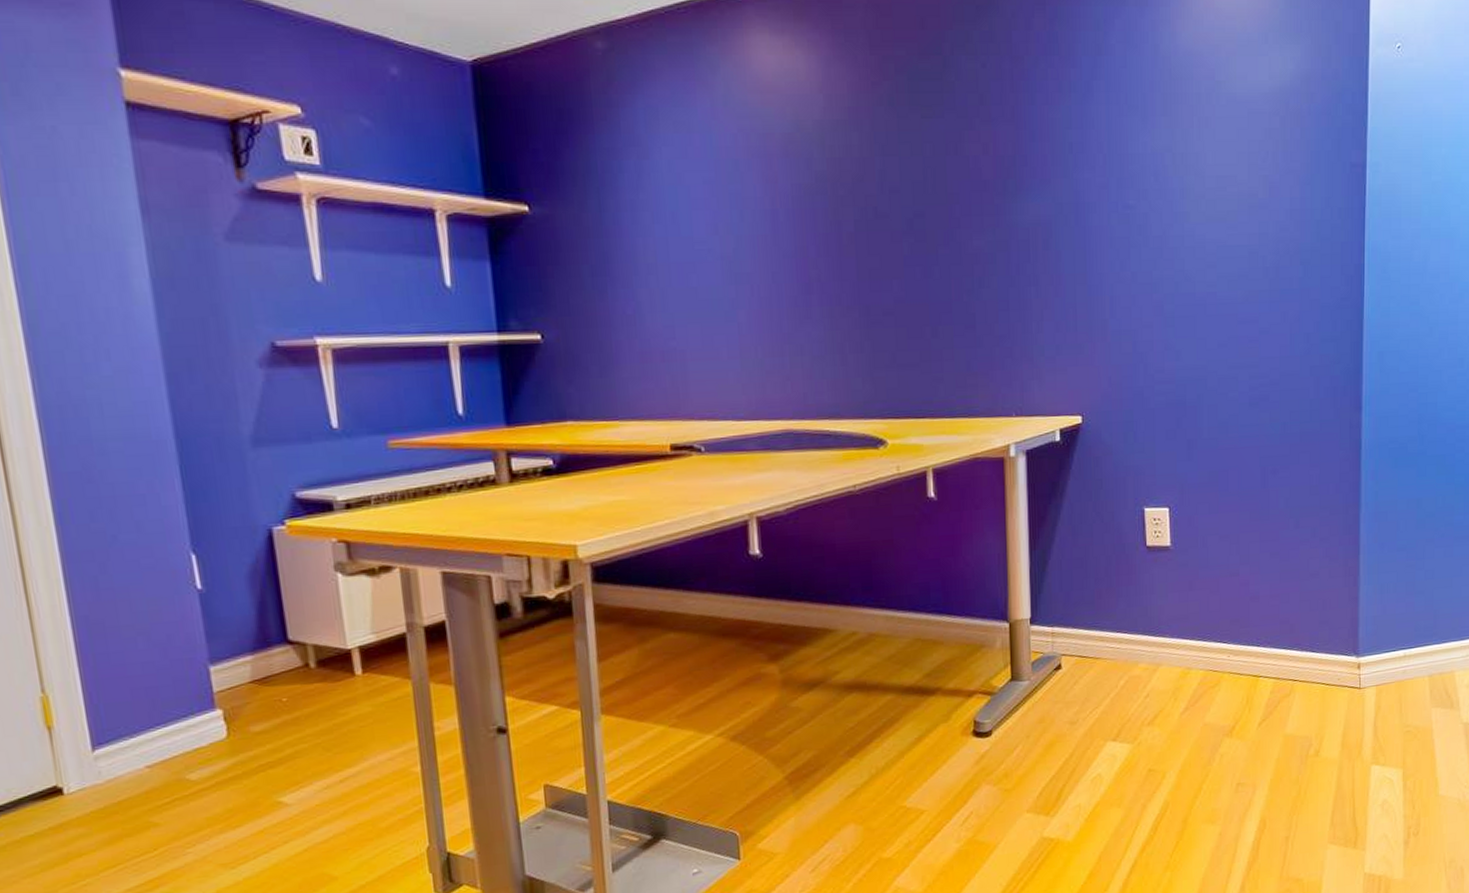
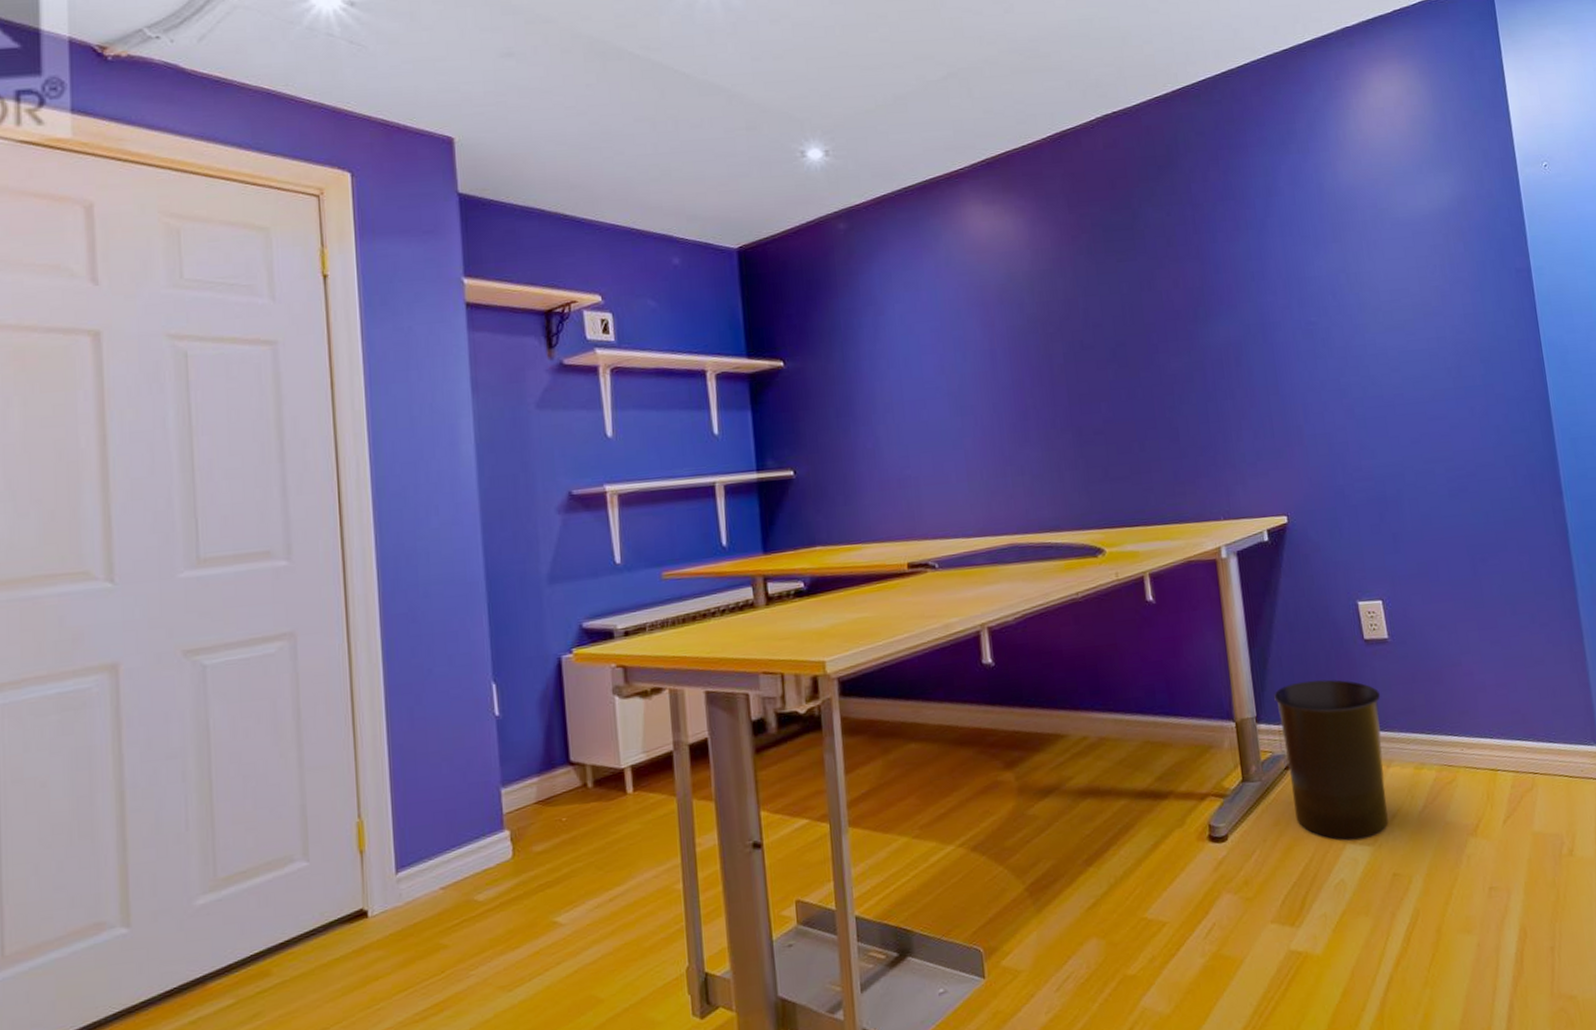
waste bin: none [1051,584,1157,738] -> present [1274,679,1388,840]

